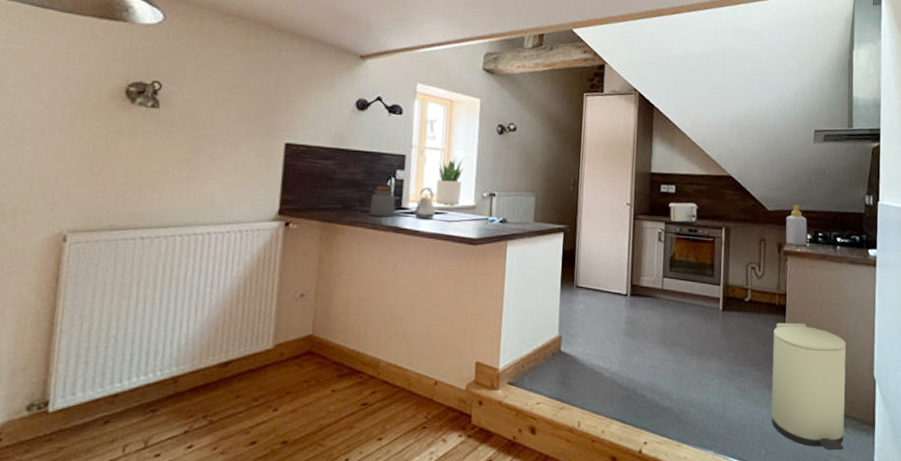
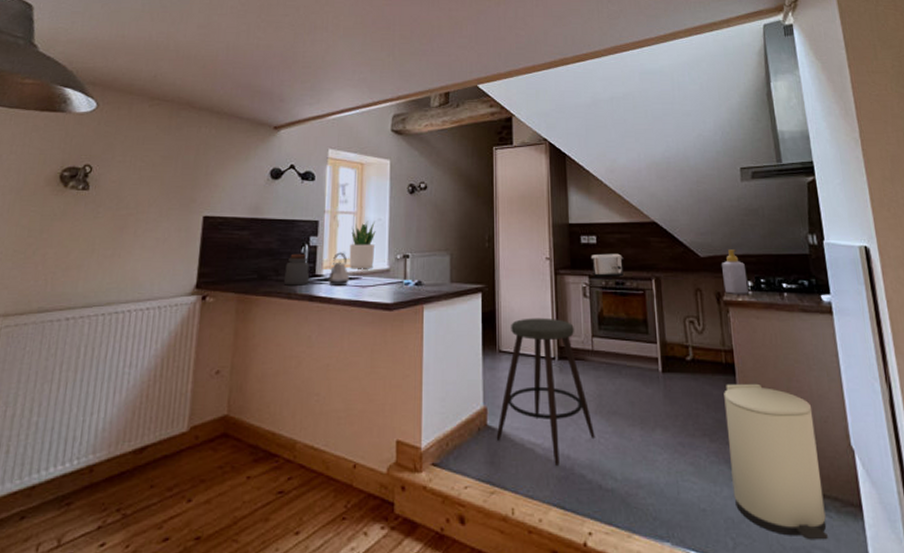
bar stool: none [568,258,658,388] -> present [496,318,595,467]

